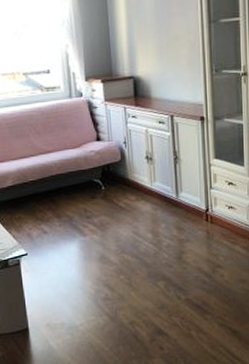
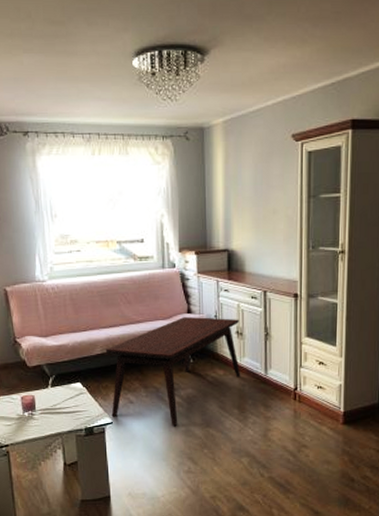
coffee table: none [16,144,153,255] -> present [105,316,241,427]

